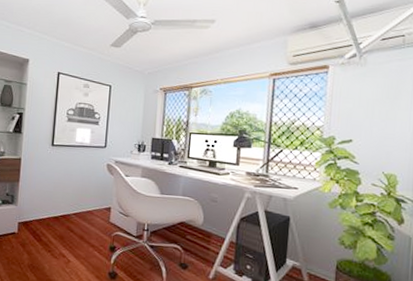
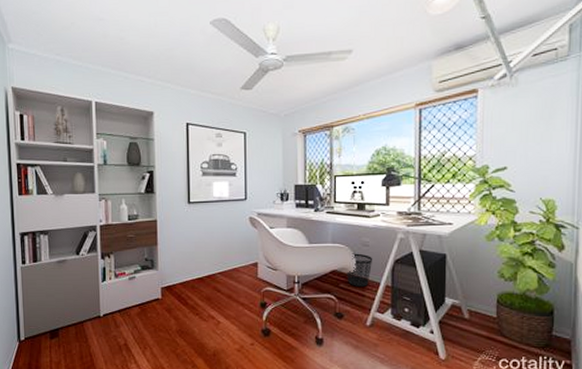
wastebasket: none [194,207,220,240] -> present [347,253,373,287]

